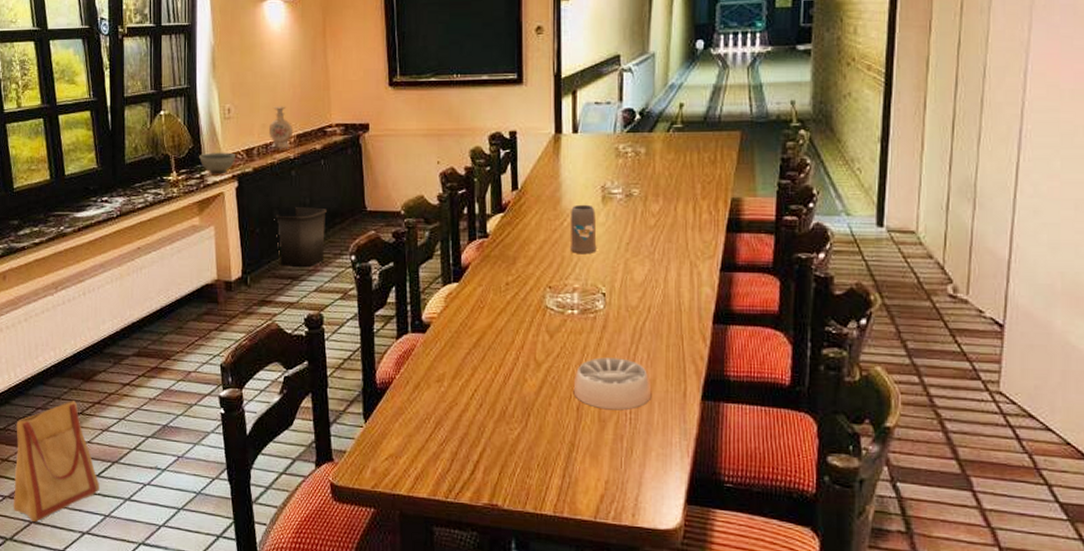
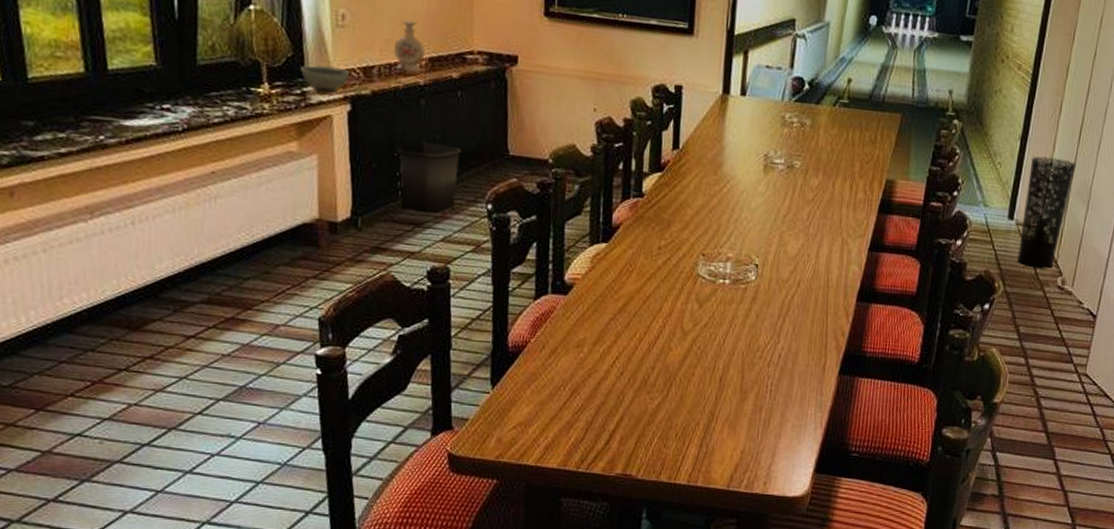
shopping bag: present [13,401,99,522] -> none [21,354,150,500]
beer mug: present [569,204,597,253] -> none [727,171,756,223]
ashtray: present [573,357,652,411] -> none [717,329,794,382]
umbrella stand: none [894,156,953,277] -> present [1017,156,1076,269]

